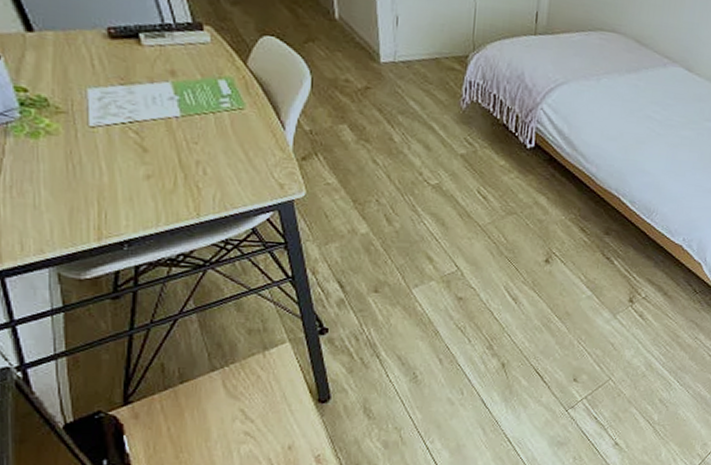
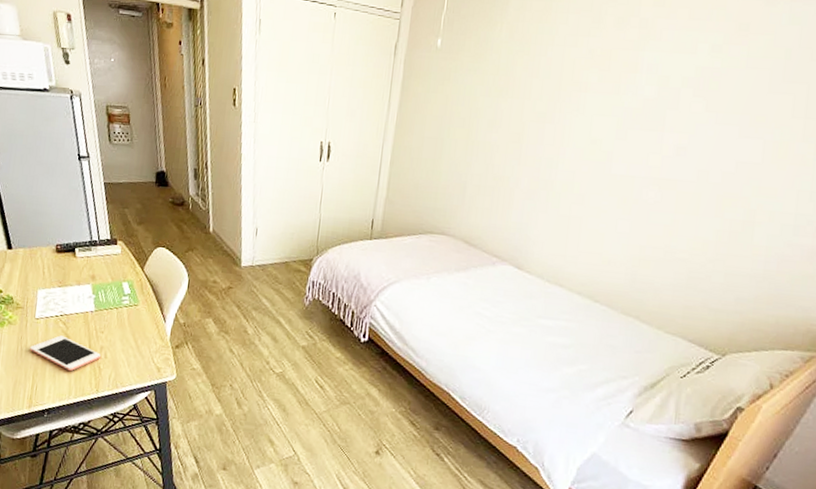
cell phone: none [87,148,197,193] -> present [30,335,101,372]

